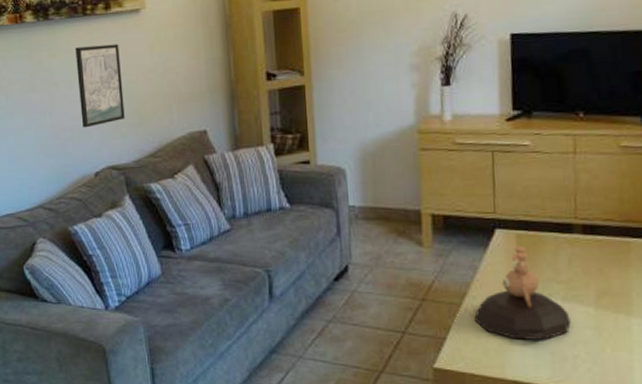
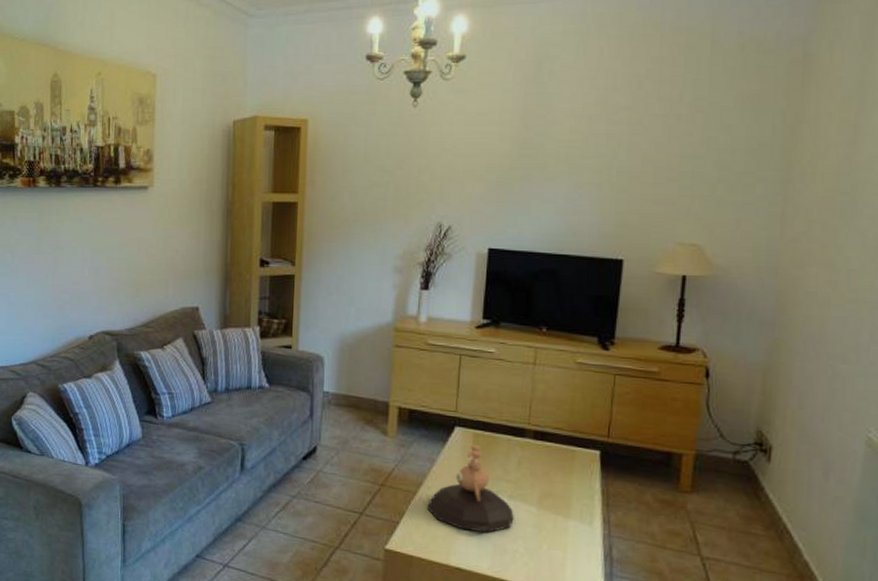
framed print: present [75,44,125,128] -> none [81,216,125,293]

